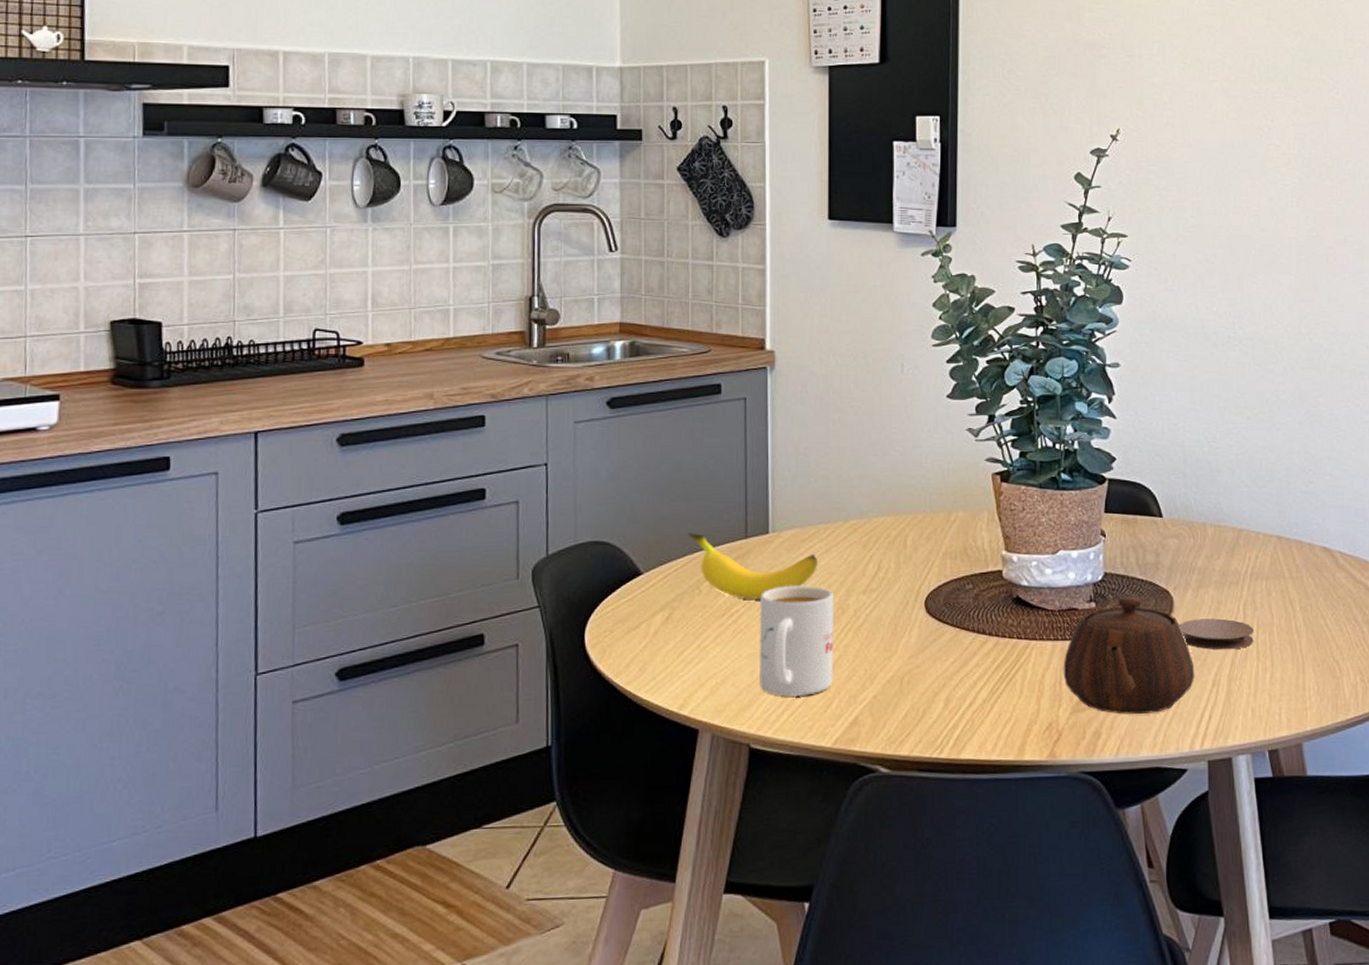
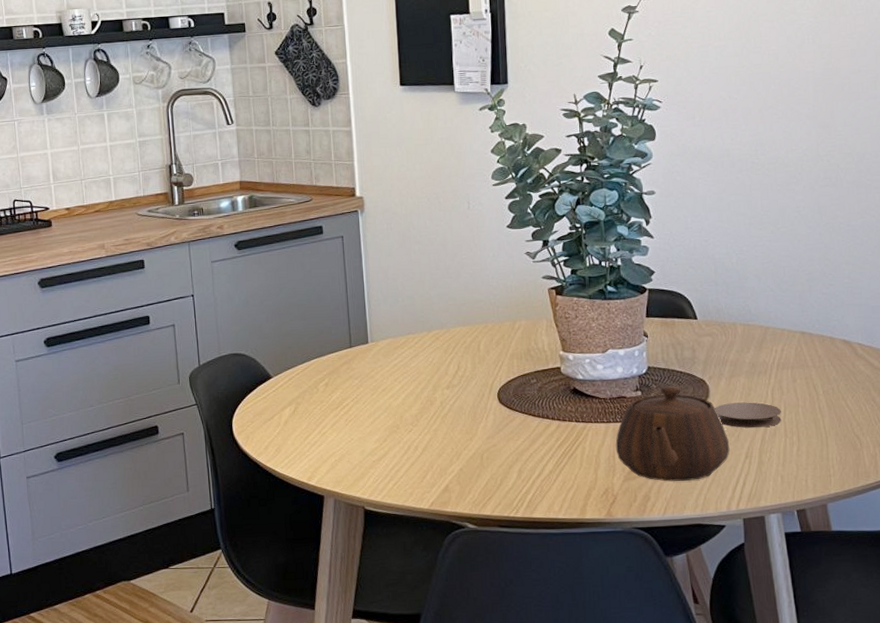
banana: present [687,532,818,599] -> none [305,344,409,395]
mug: present [759,585,834,697] -> none [365,383,427,470]

